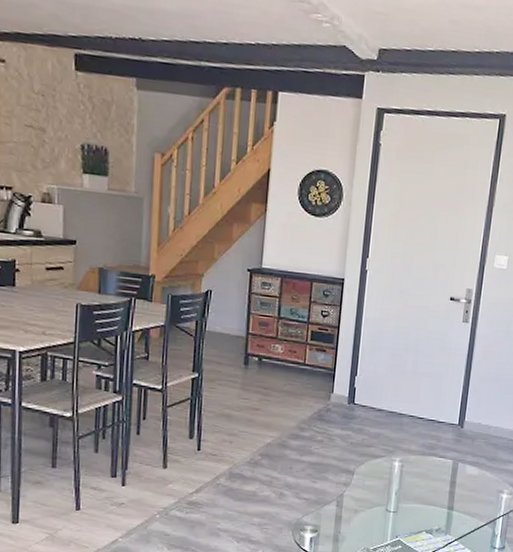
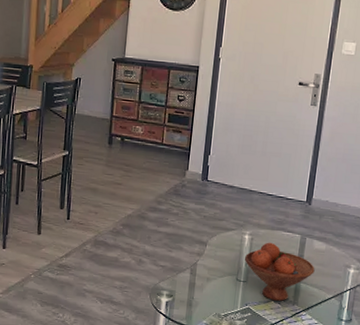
fruit bowl: none [394,469,468,531] -> present [244,242,315,301]

